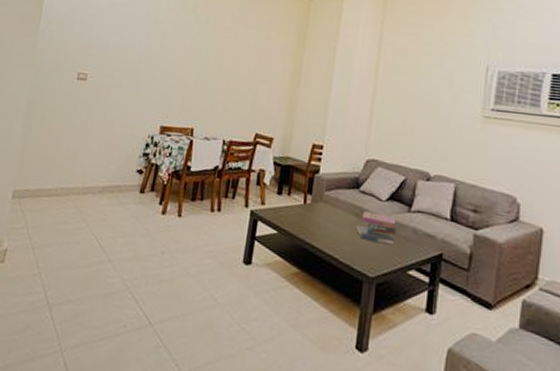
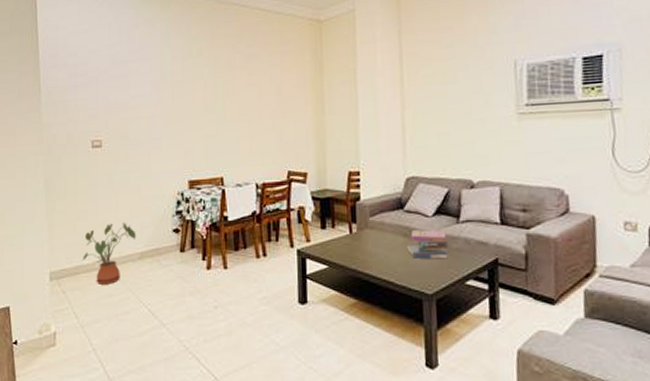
house plant: none [47,154,102,212] -> present [83,222,136,284]

